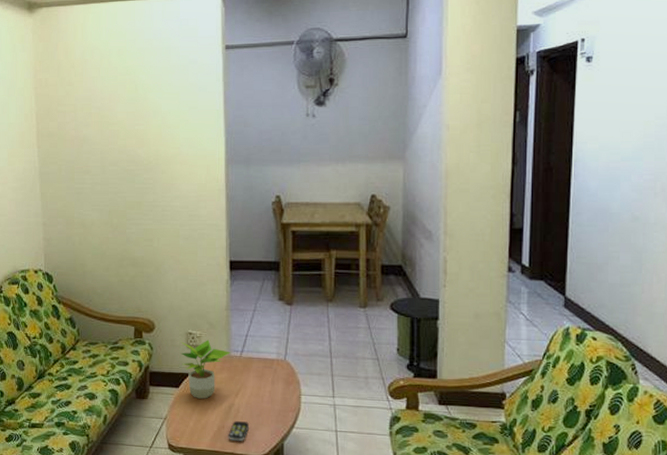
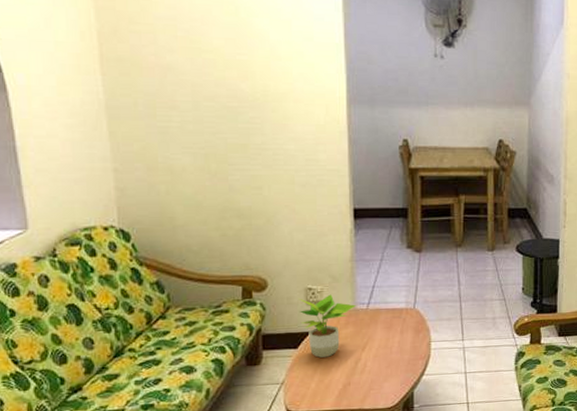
remote control: present [227,421,250,441] -> none [353,375,378,396]

